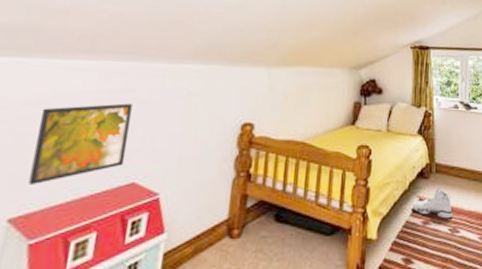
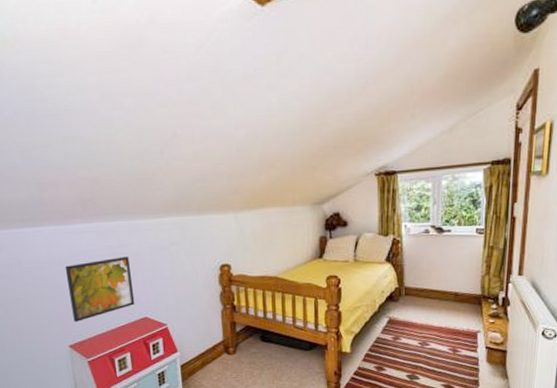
sneaker: present [411,188,453,218] -> none [382,309,423,334]

